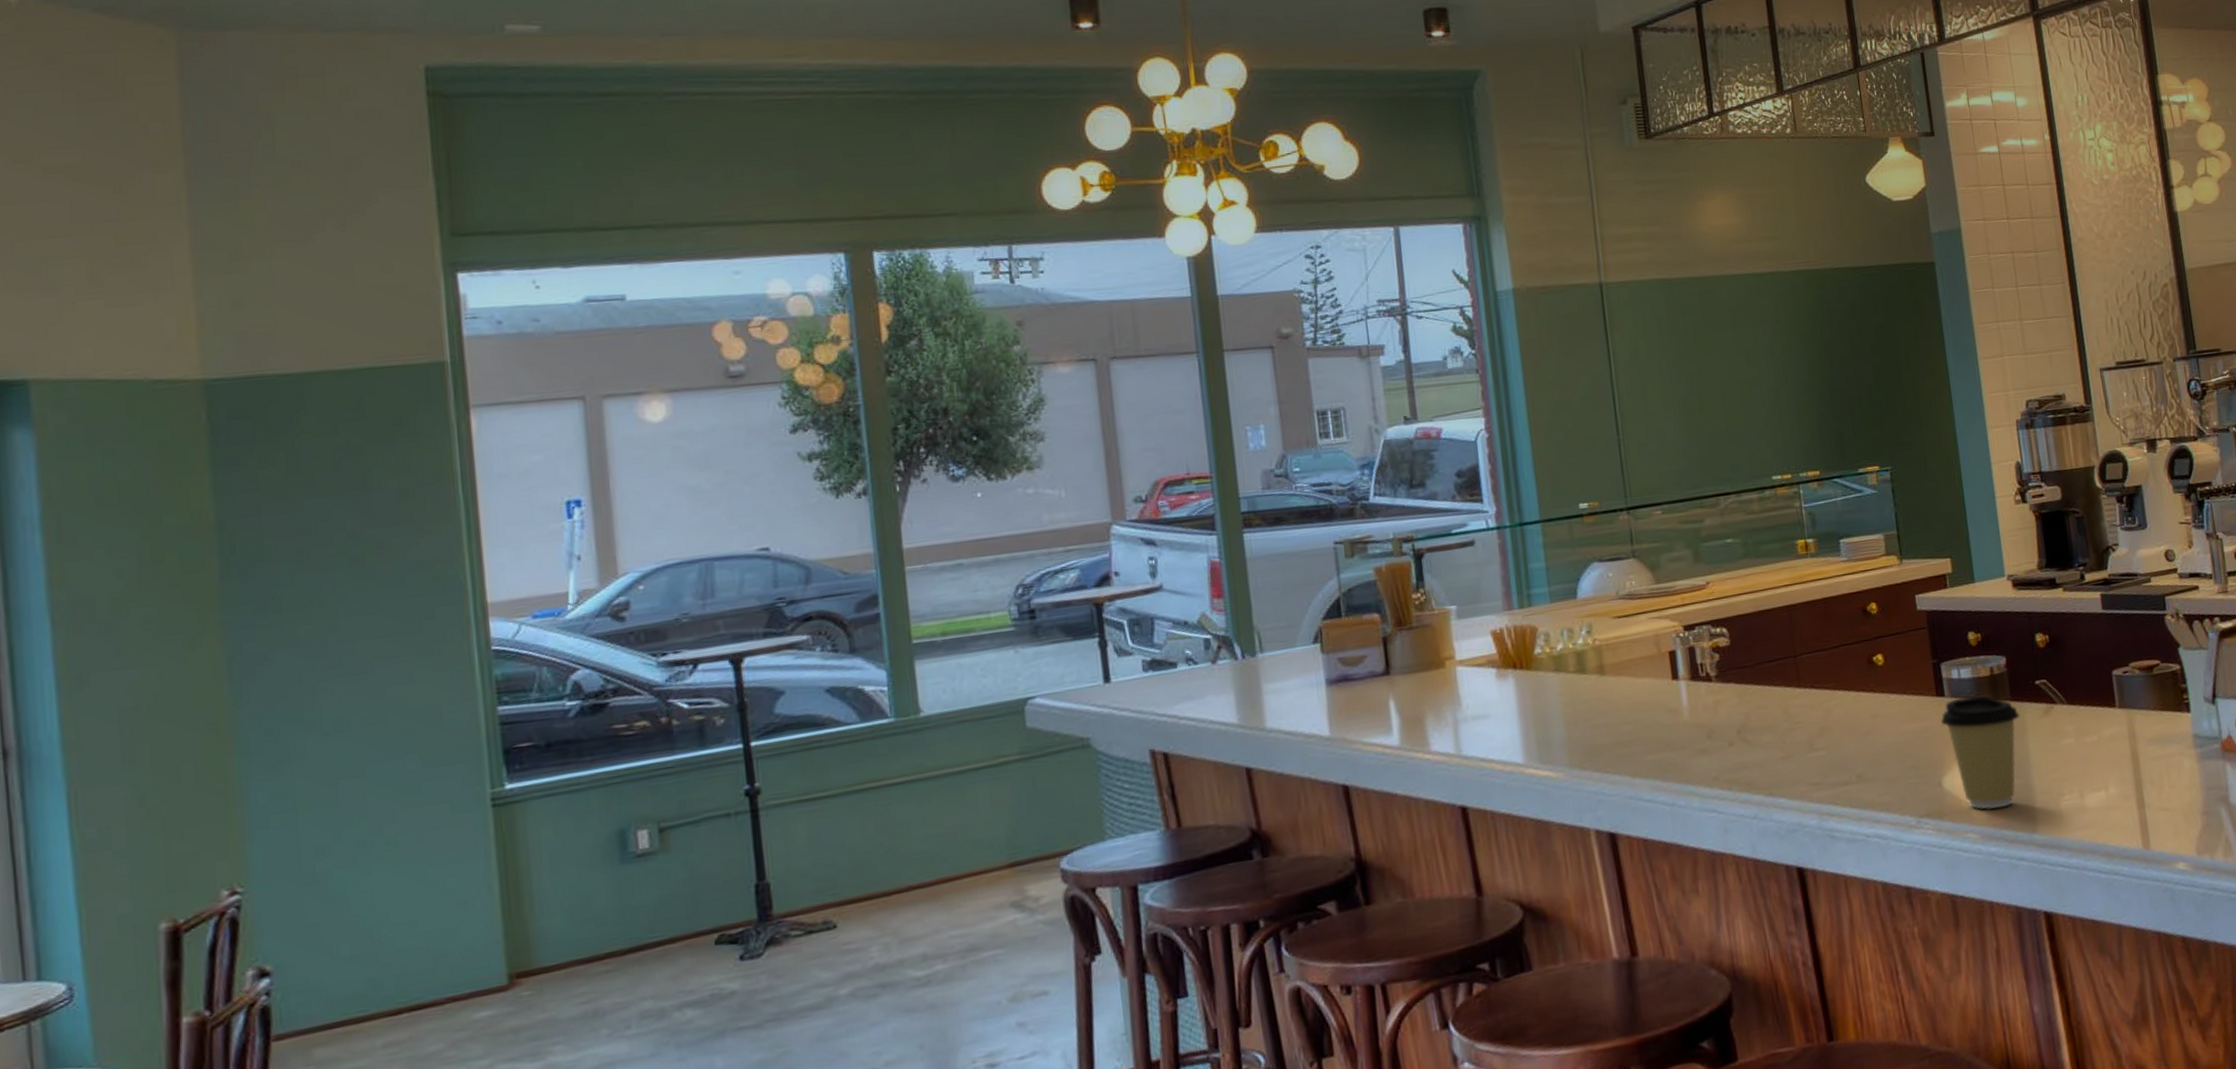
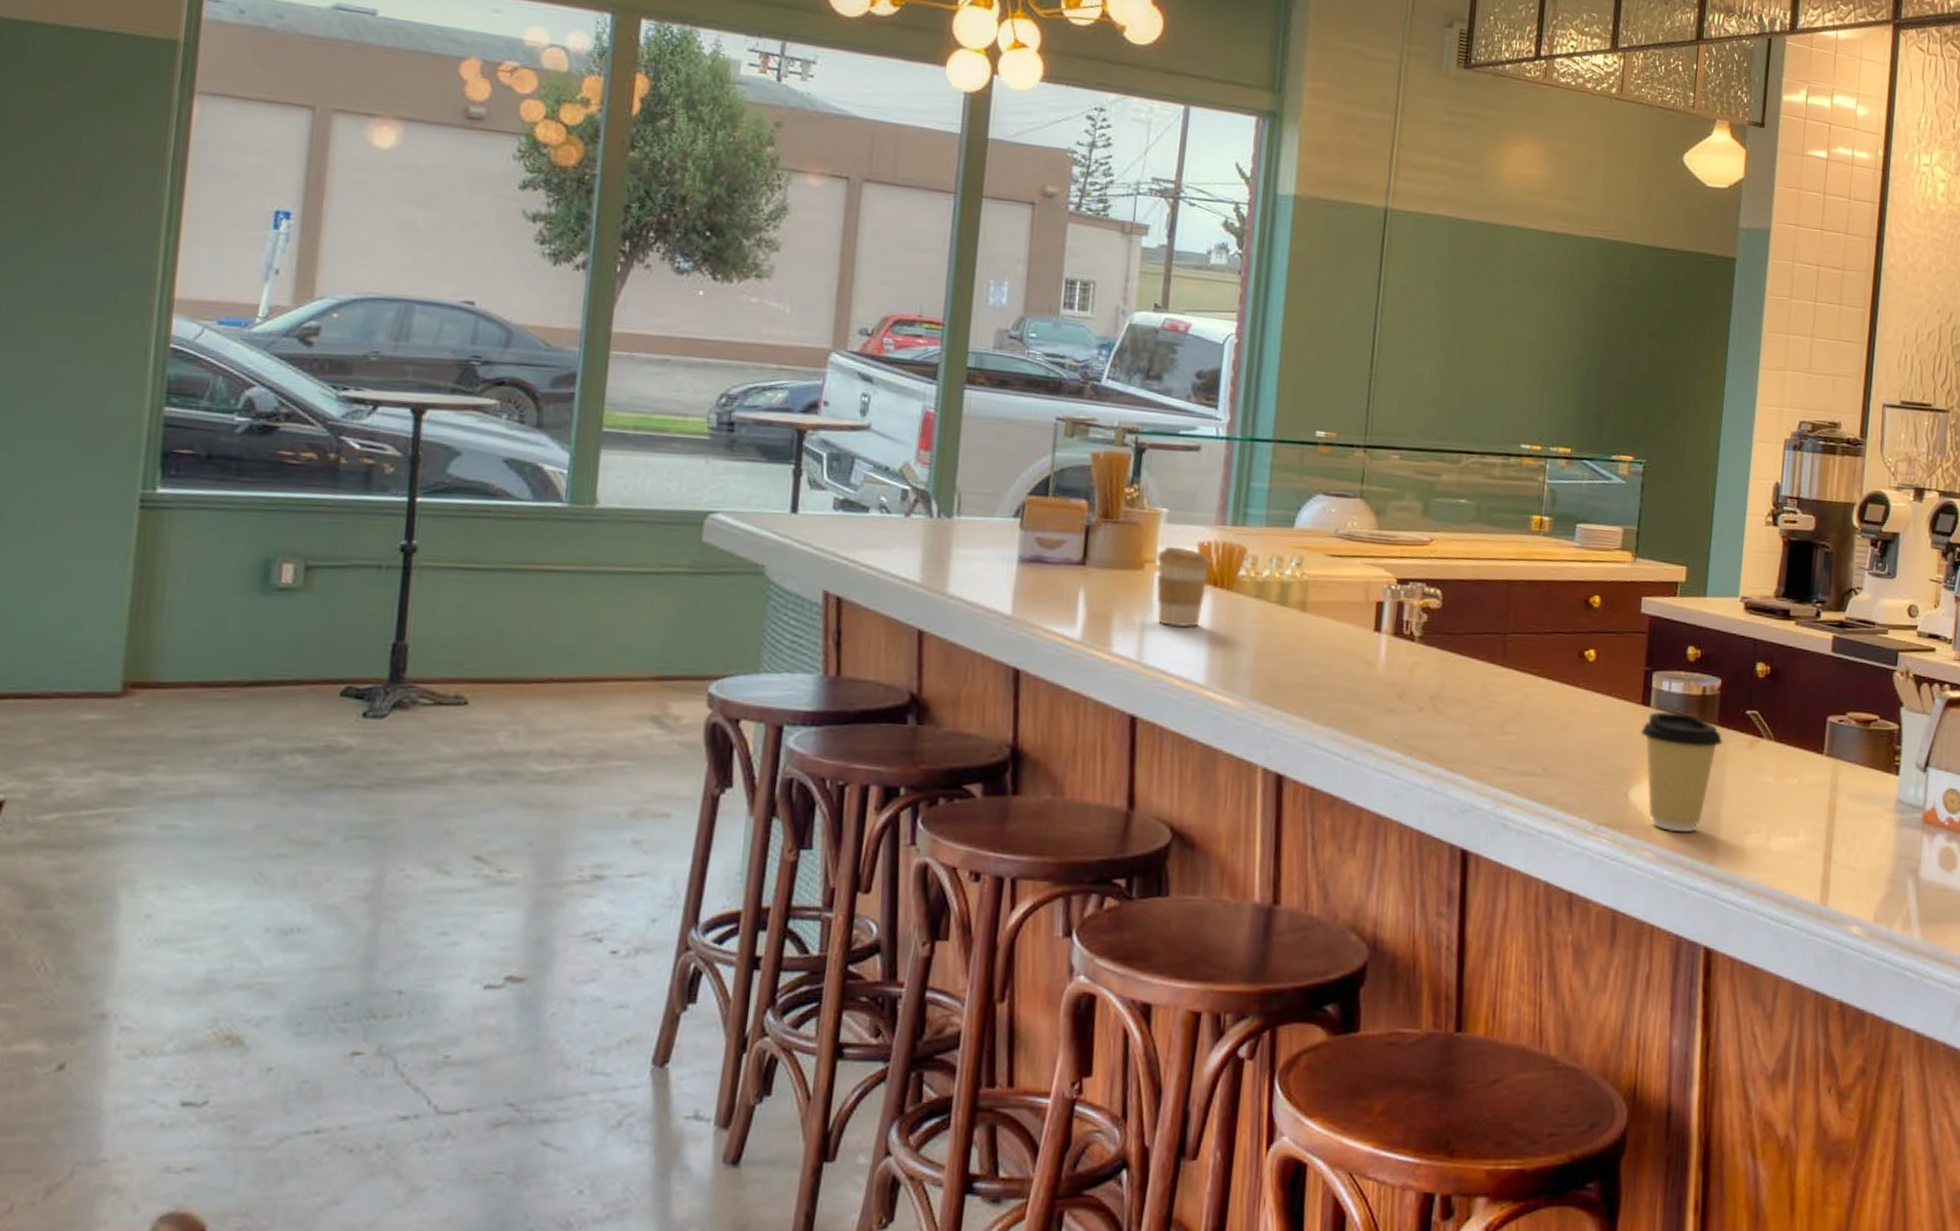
coffee cup: none [1455,638,1508,716] -> present [1156,546,1212,628]

